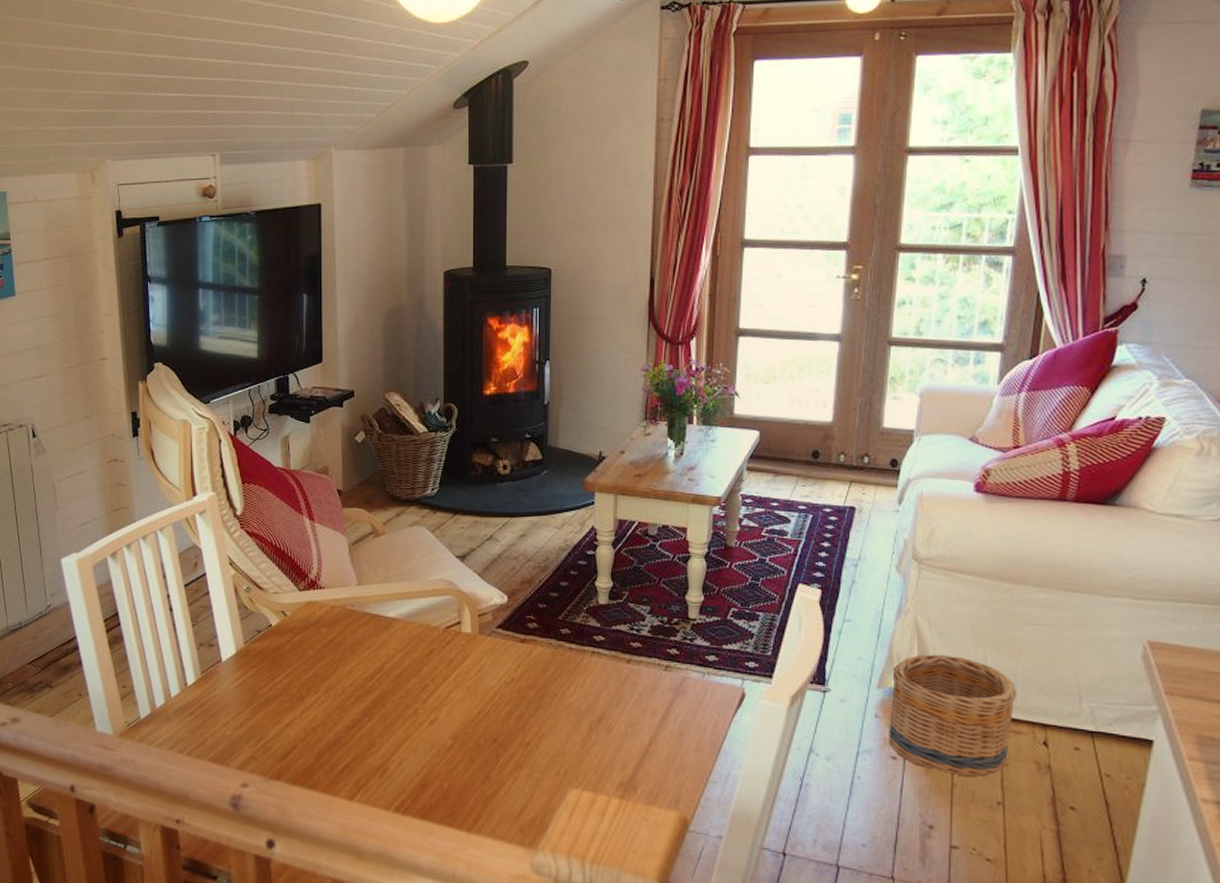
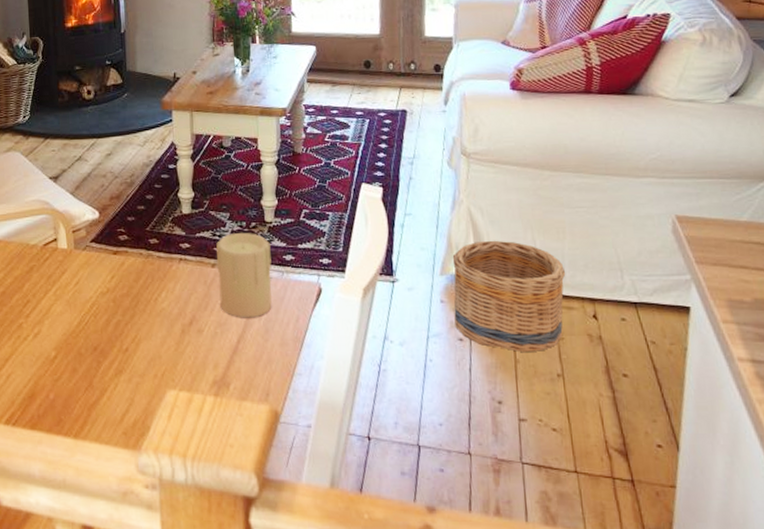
candle: none [632,627,692,720] -> present [216,232,272,318]

